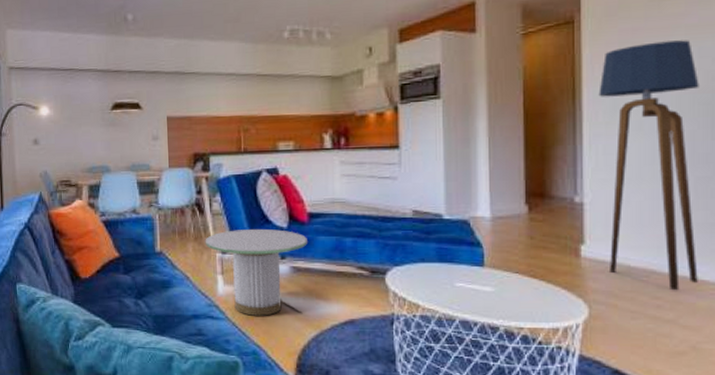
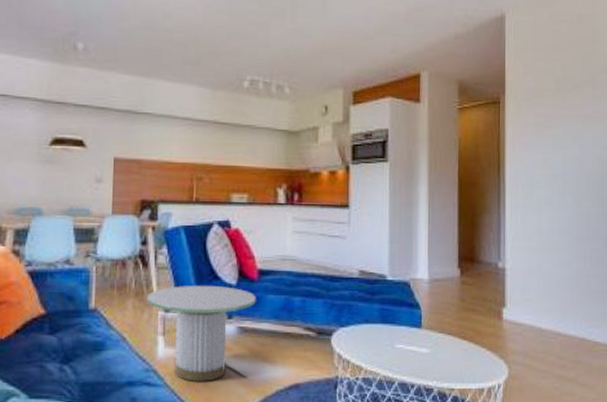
floor lamp: present [598,40,699,291] -> none [518,127,593,352]

